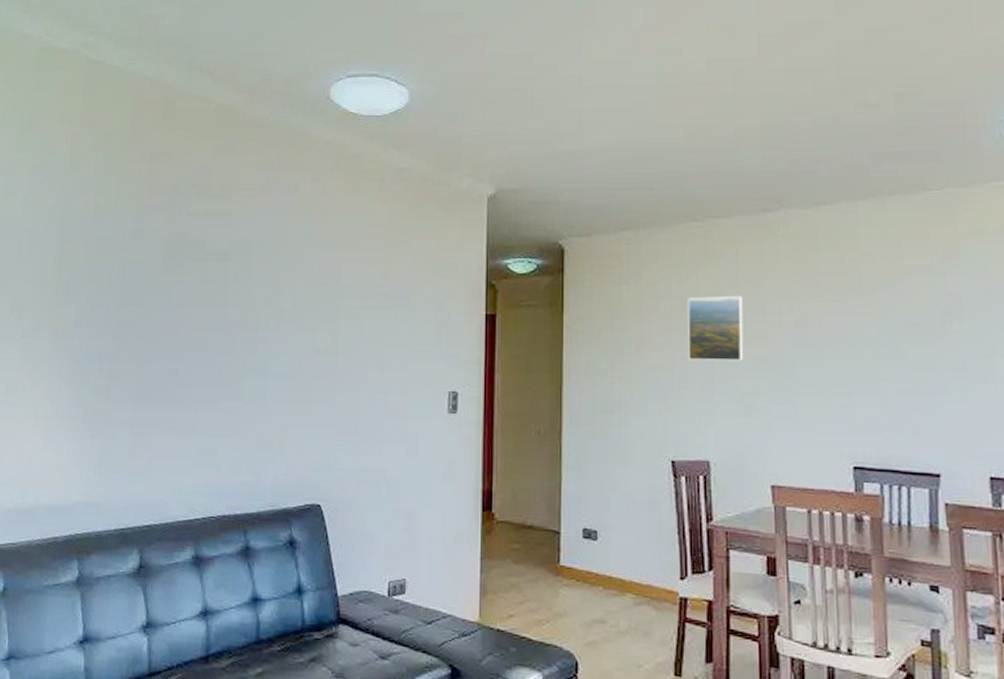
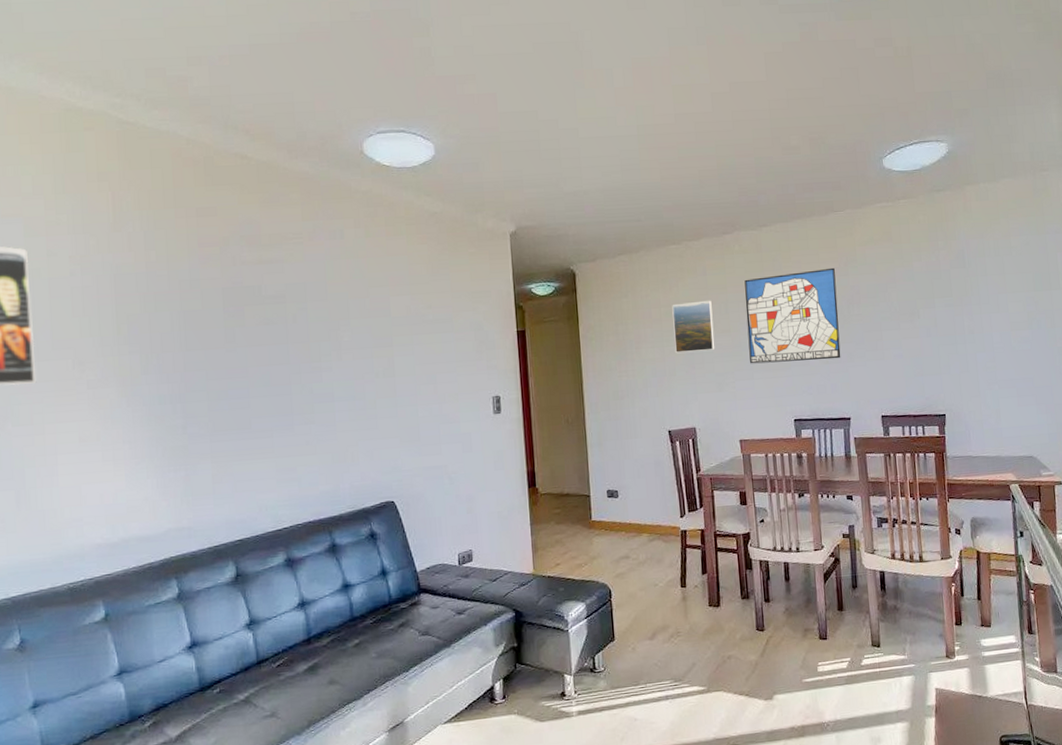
wall art: none [790,264,929,390] -> present [744,267,841,364]

